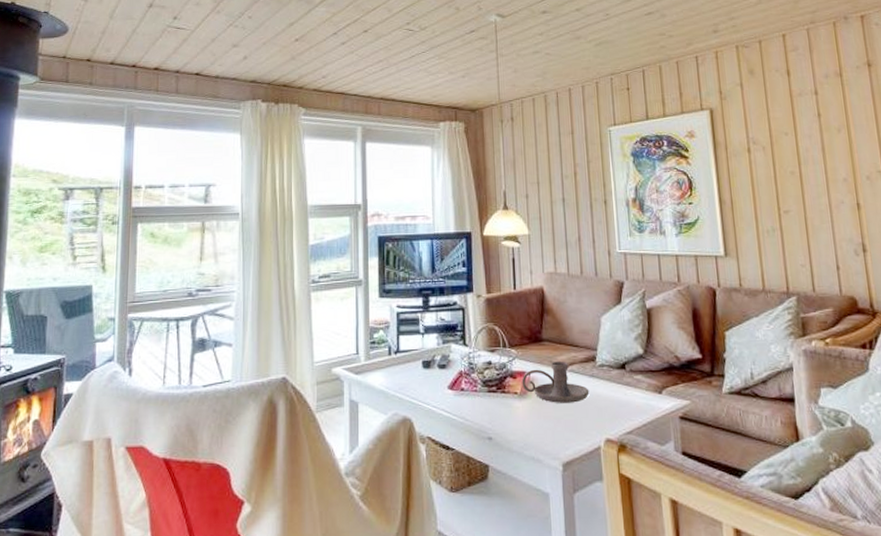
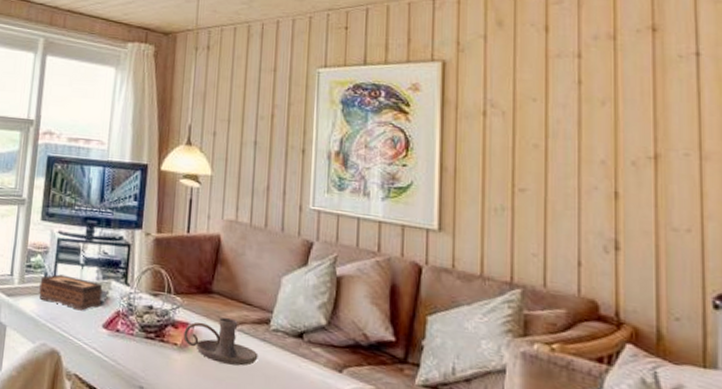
tissue box: none [385,346,445,377] -> present [39,274,103,311]

